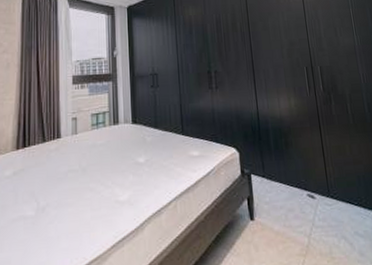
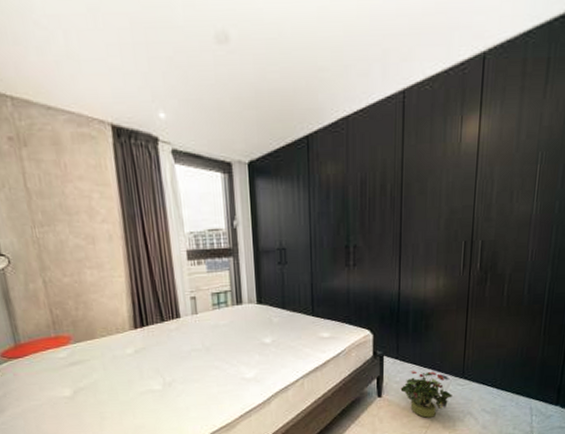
potted plant: none [271,189,323,244] -> present [400,370,452,418]

